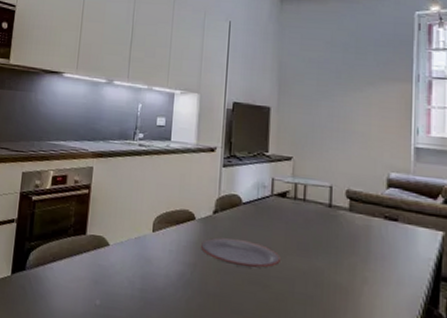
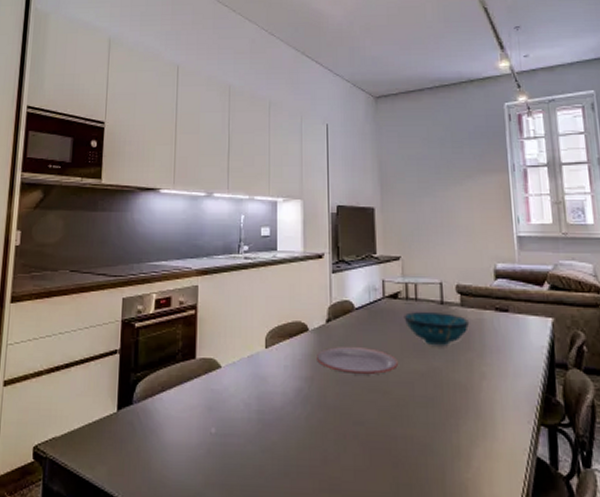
decorative bowl: none [290,212,357,249] -> present [404,312,470,346]

